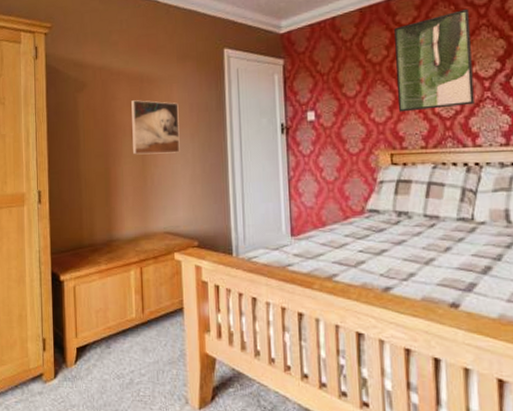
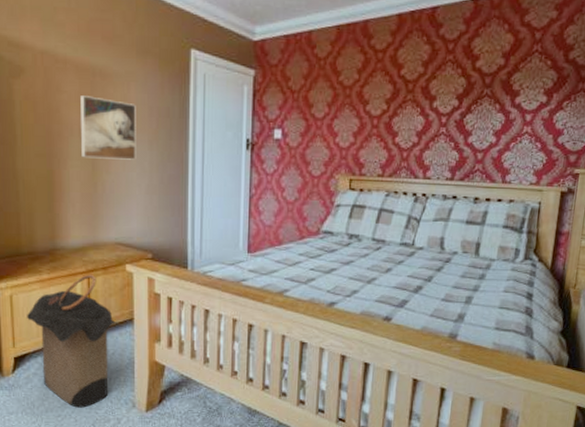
laundry hamper: none [88,263,169,403] -> present [27,274,118,408]
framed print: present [394,8,475,112] -> none [362,41,440,140]

